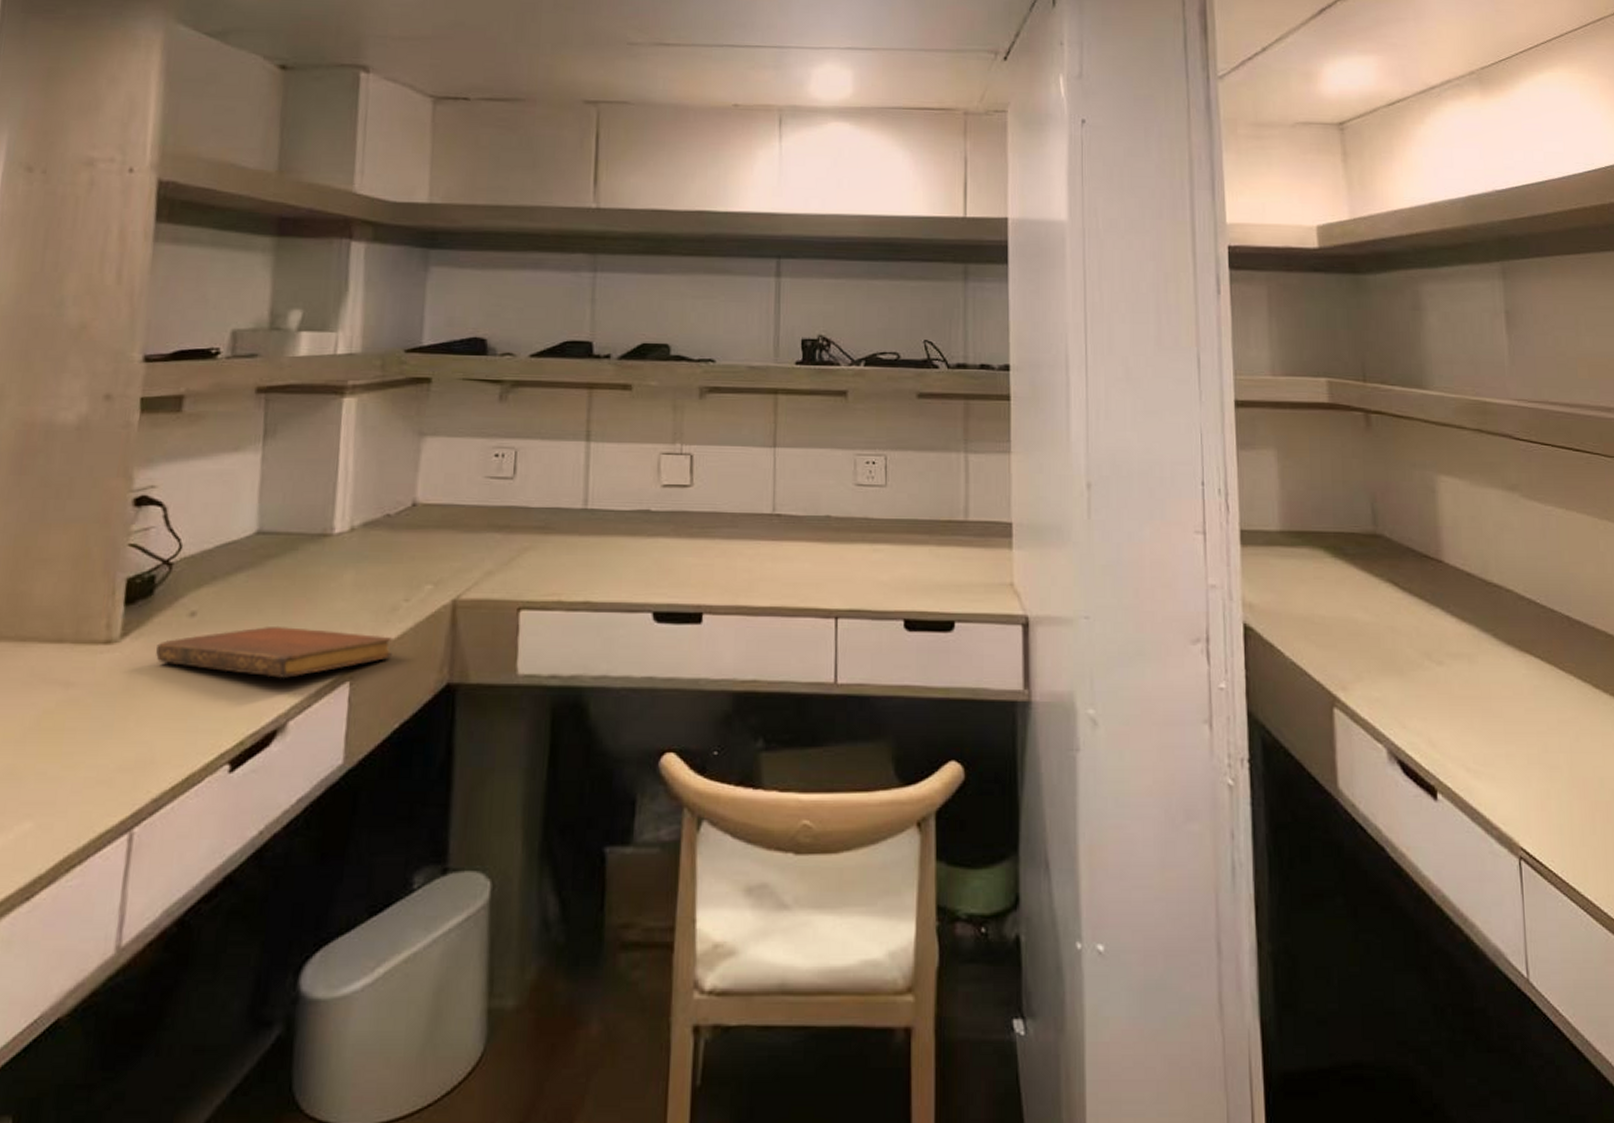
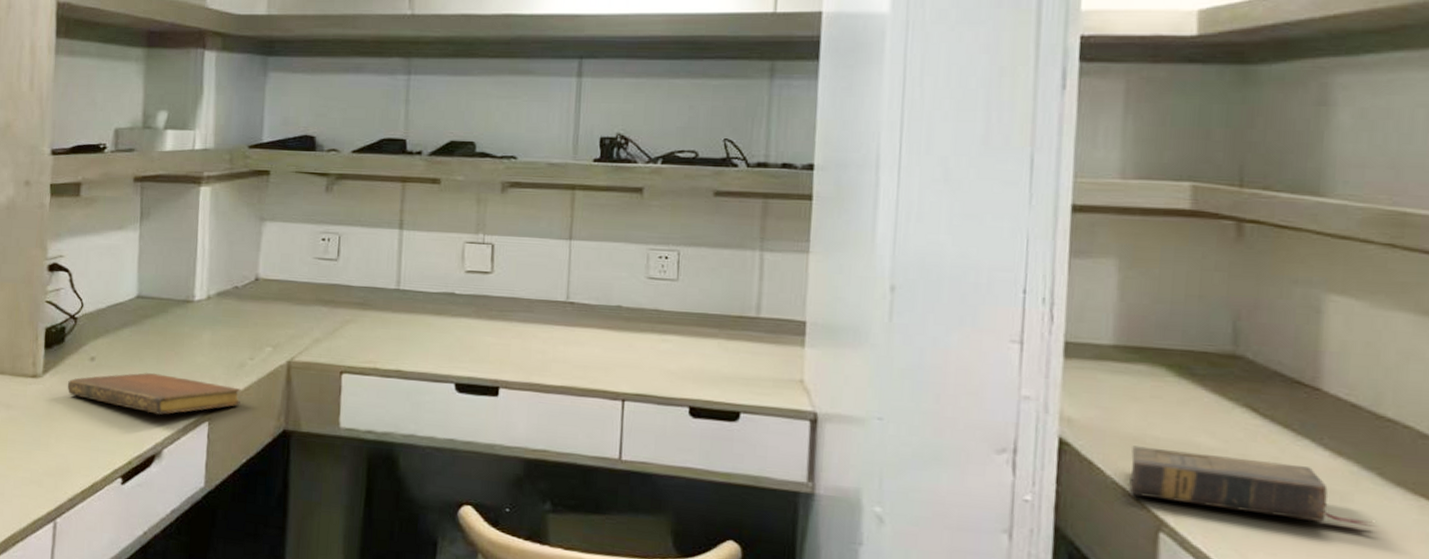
book: none [1304,626,1497,684] -> present [1129,446,1376,527]

